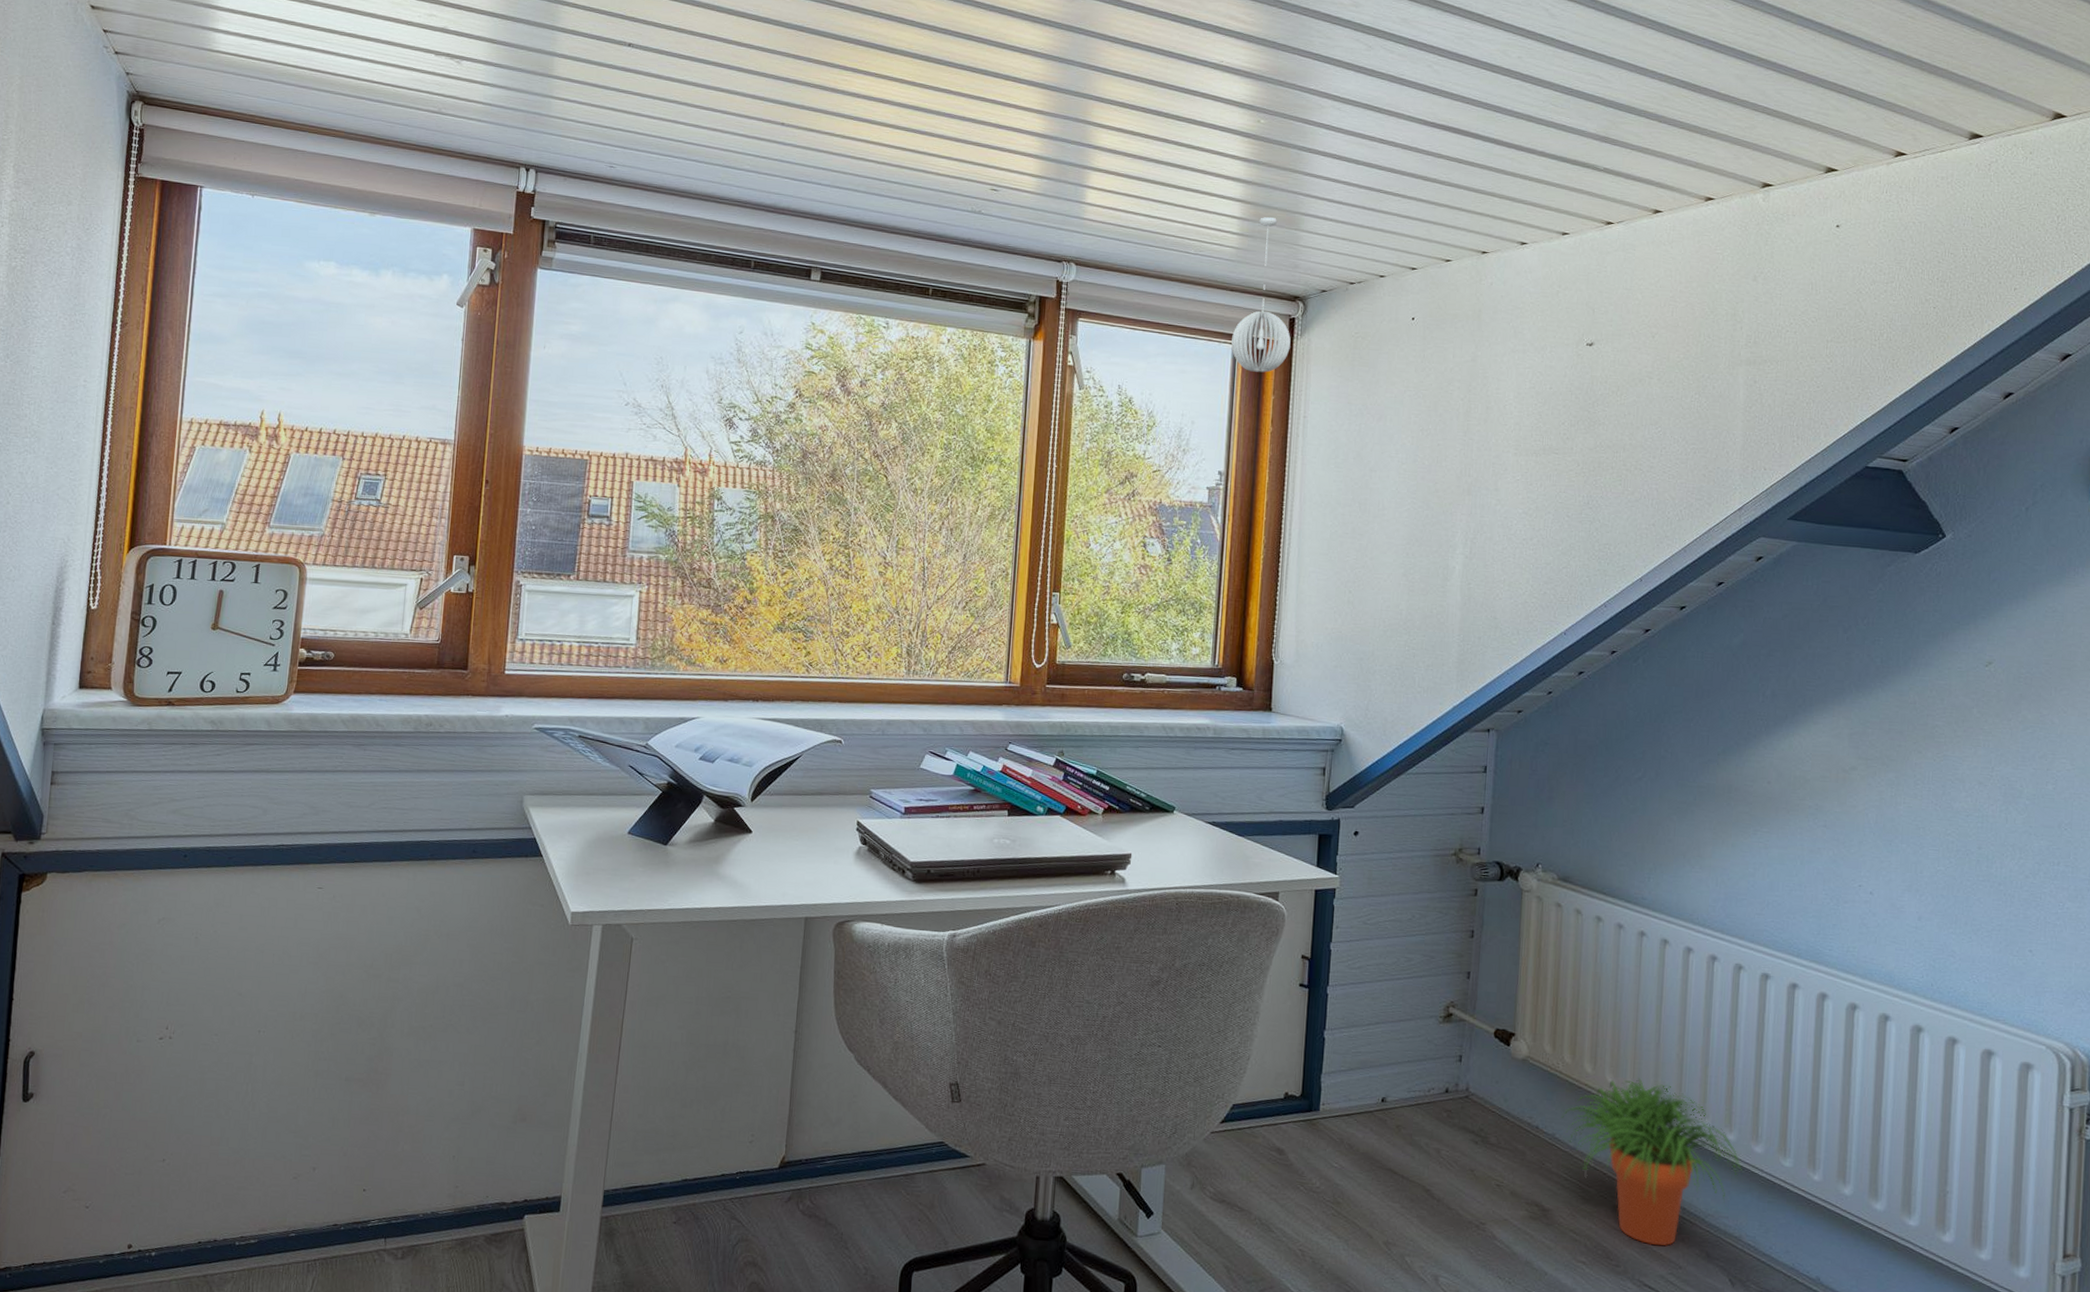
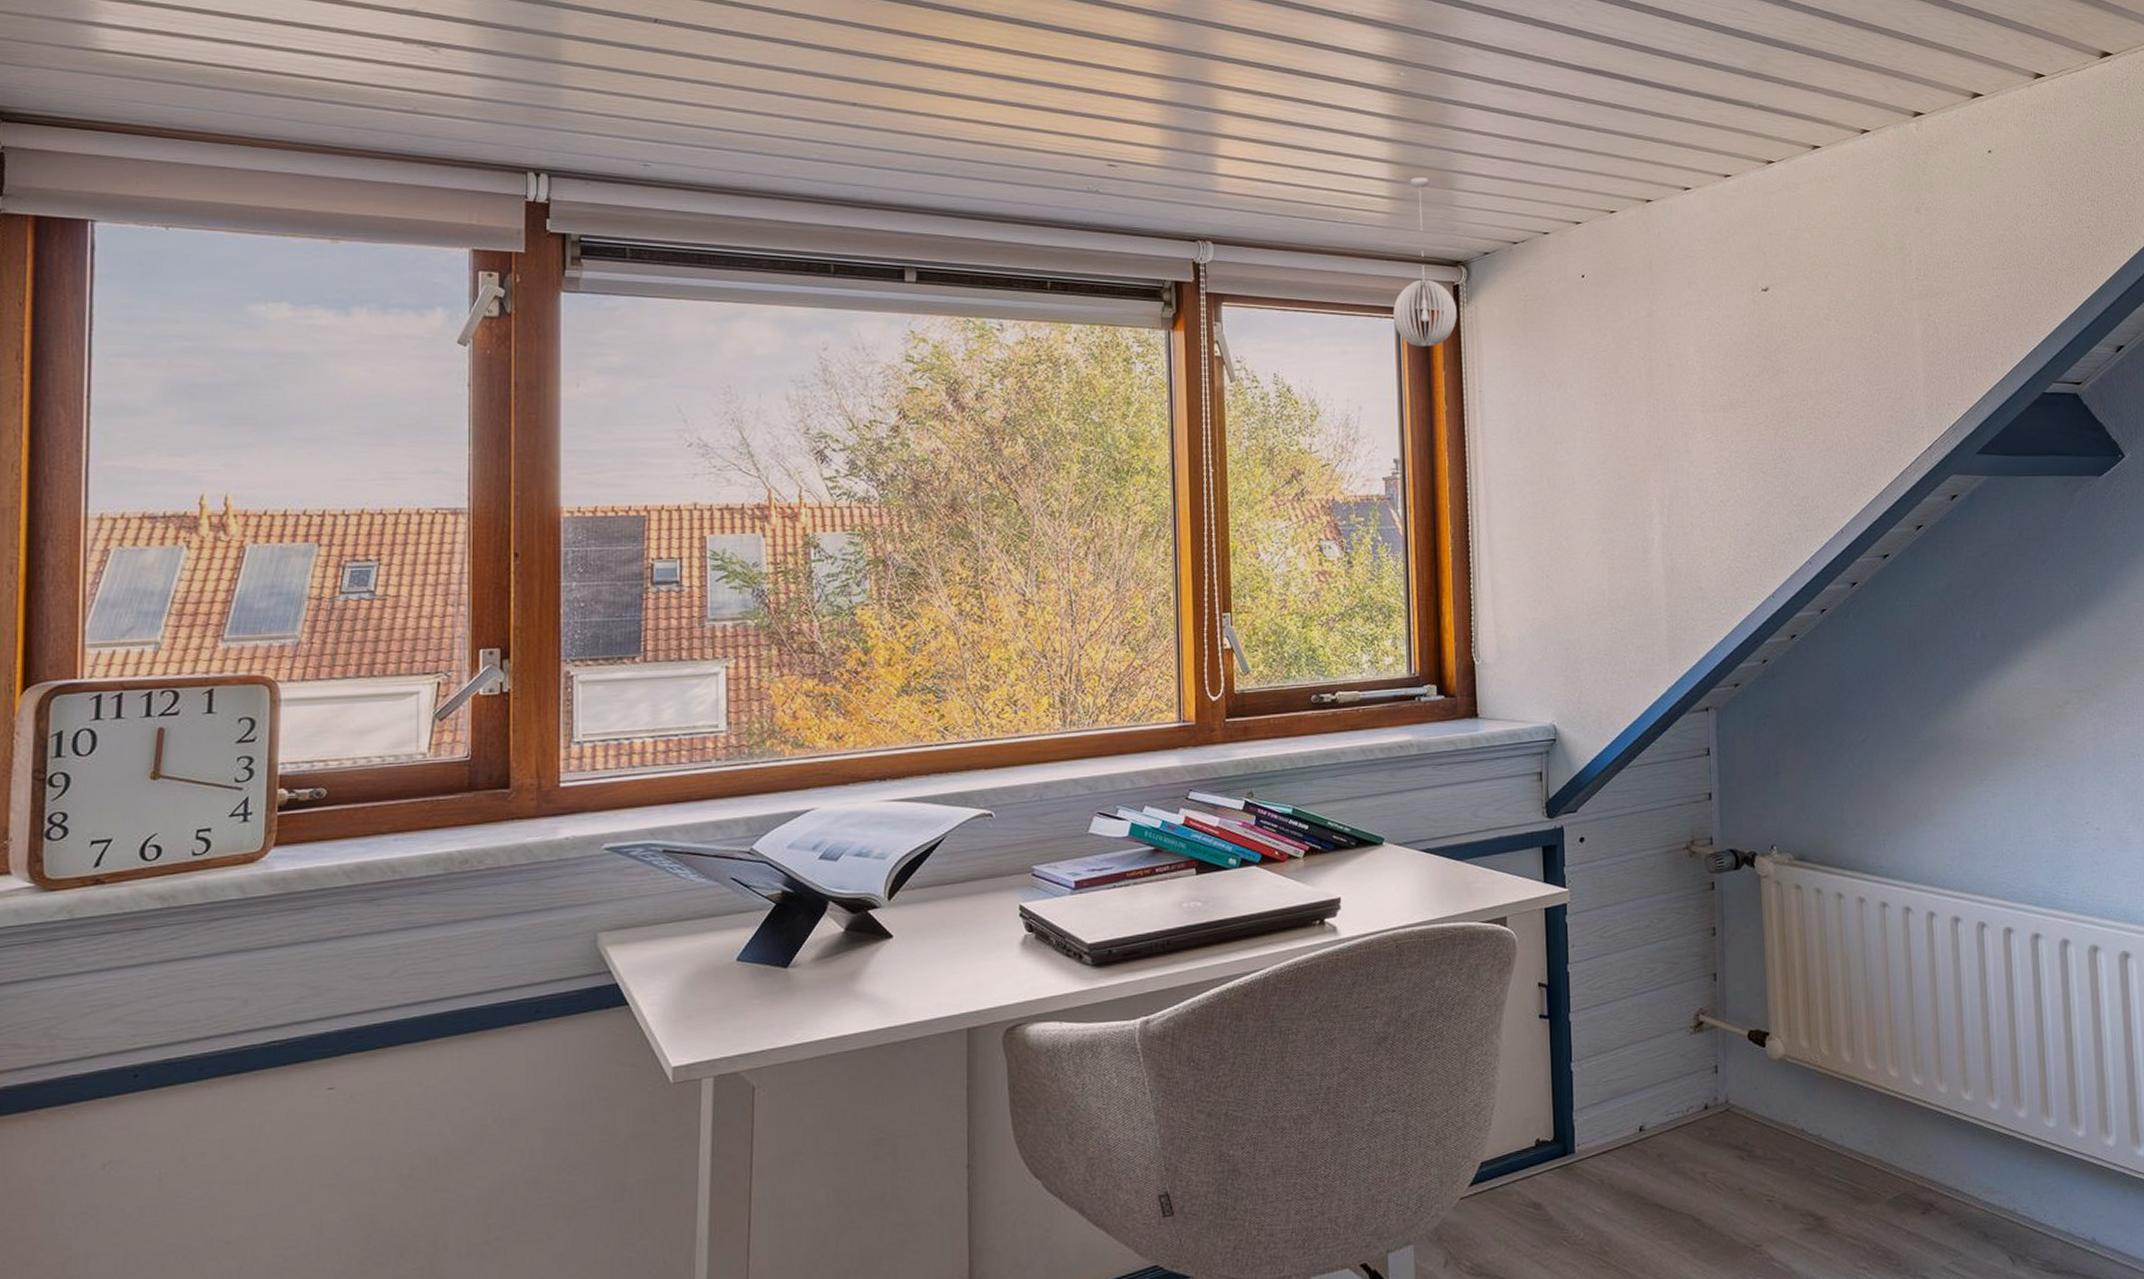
potted plant: present [1561,1078,1742,1247] -> none [1825,1059,2009,1236]

